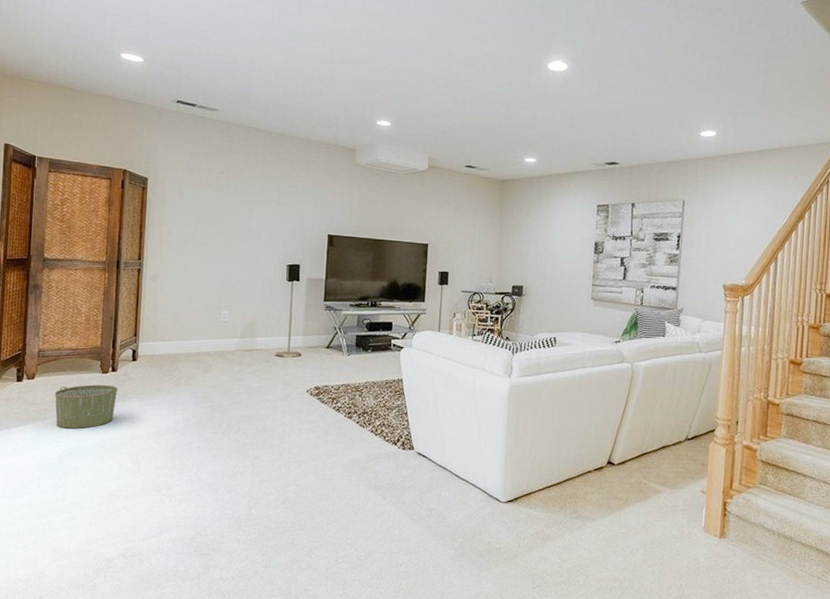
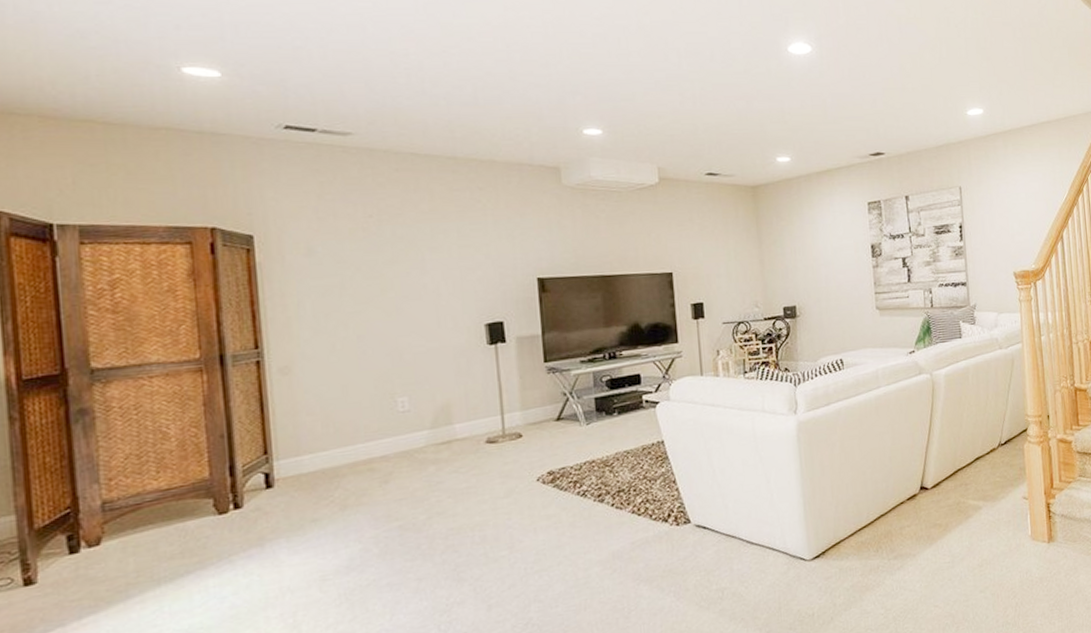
basket: present [54,384,117,429] -> none [140,528,248,606]

